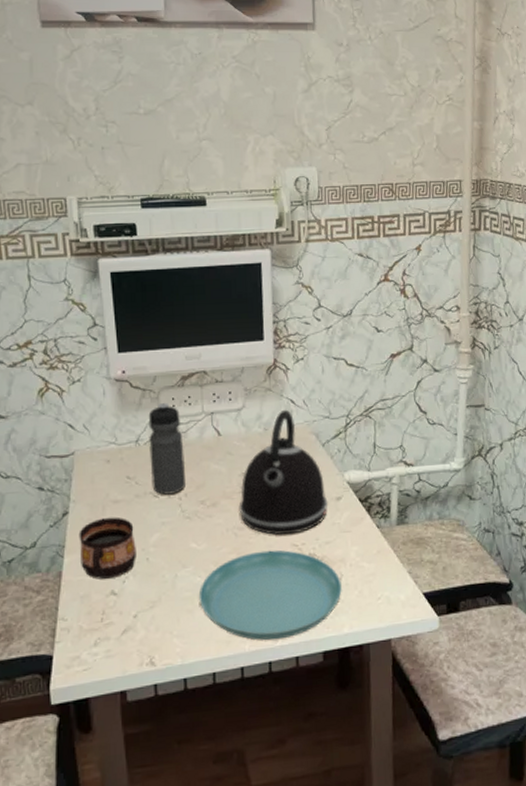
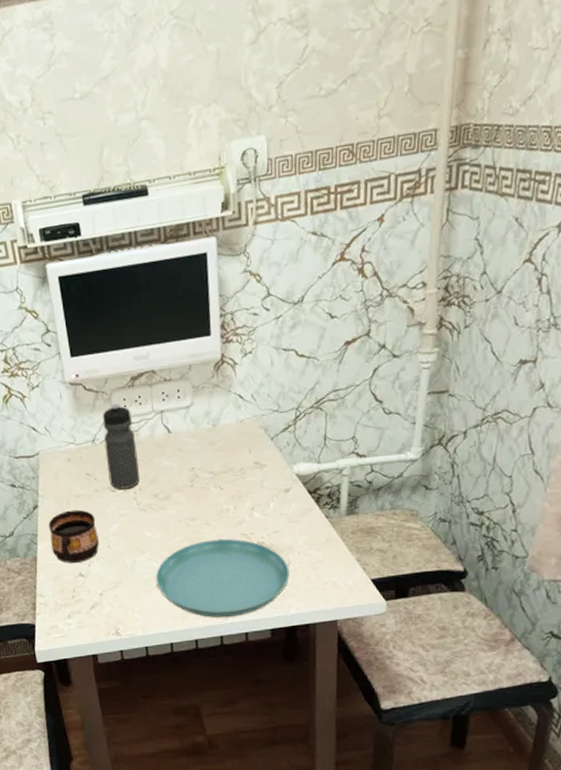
kettle: present [238,409,328,535] -> none [189,404,277,525]

